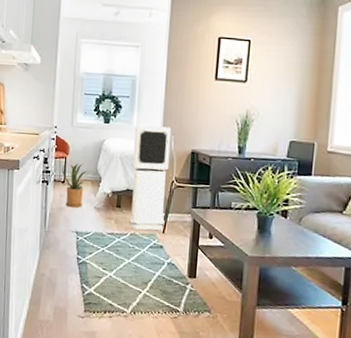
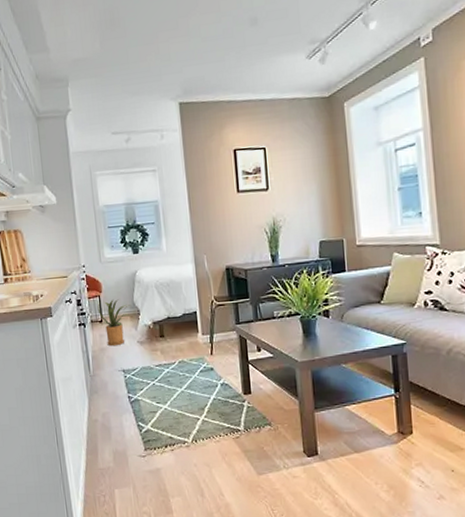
air purifier: present [129,125,172,231] -> none [165,247,211,357]

